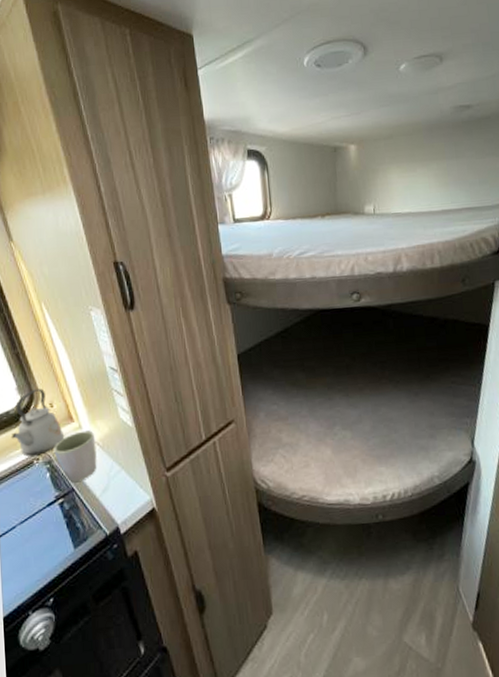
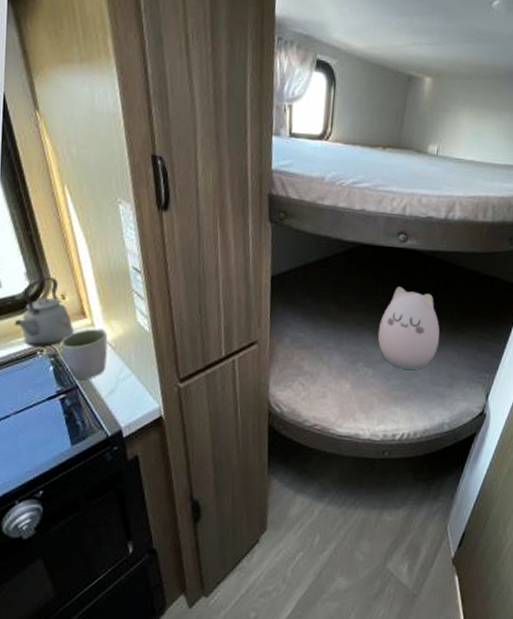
plush toy: none [349,345,412,426] -> present [377,287,440,369]

